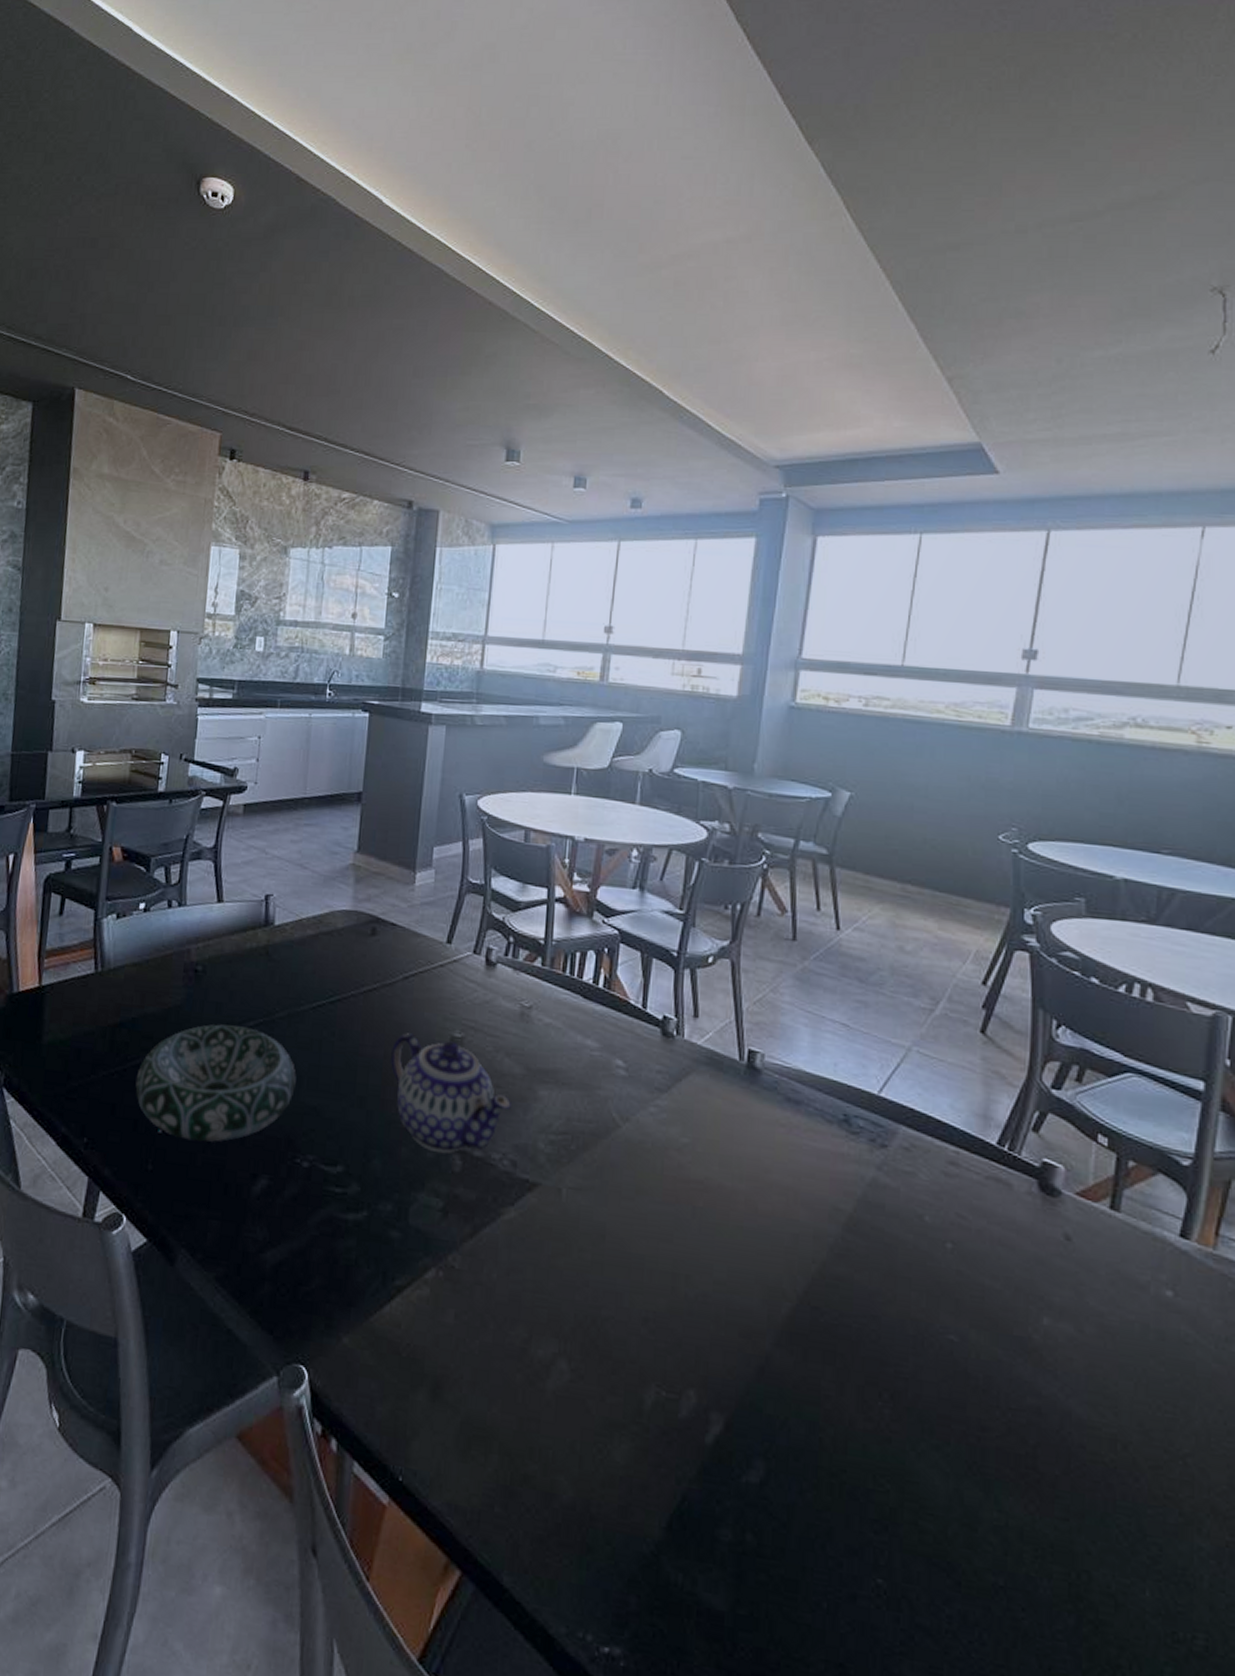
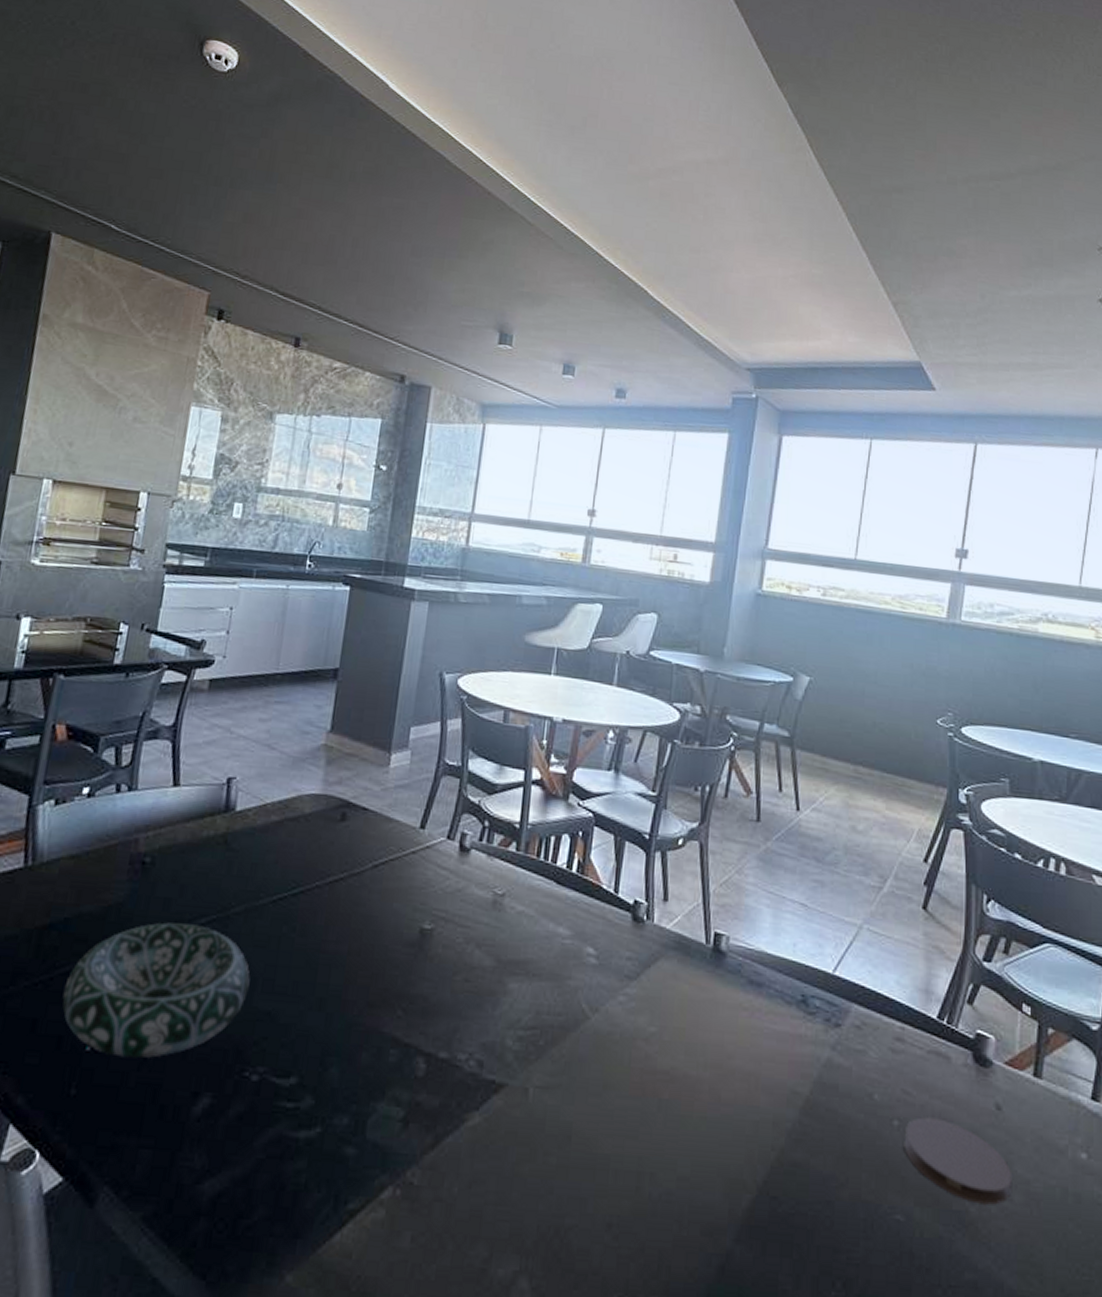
teapot: present [391,1033,511,1154] -> none [355,926,480,1058]
coaster: none [958,1241,1084,1335] -> present [903,1117,1013,1205]

